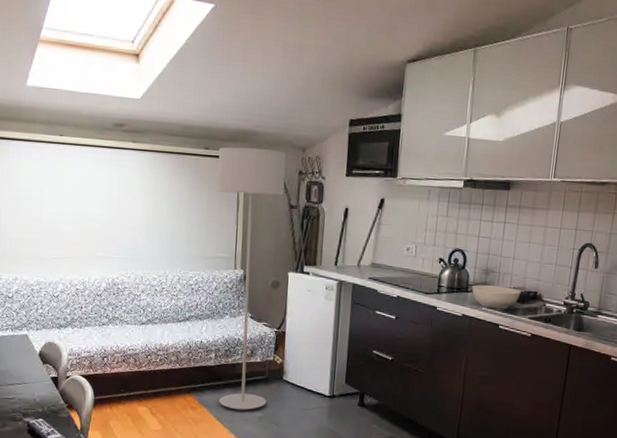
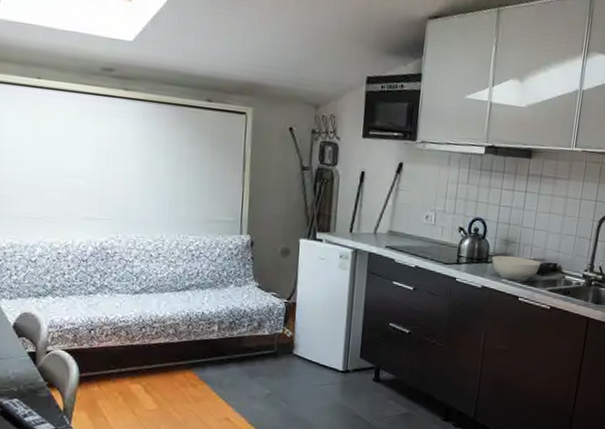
floor lamp: present [218,147,286,411] -> none [221,100,298,387]

